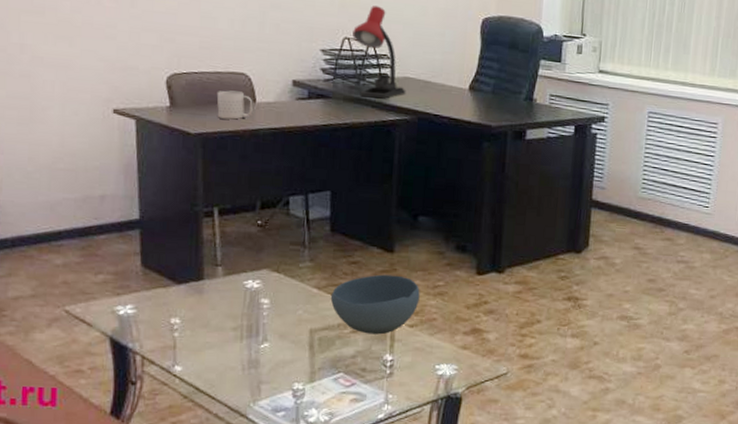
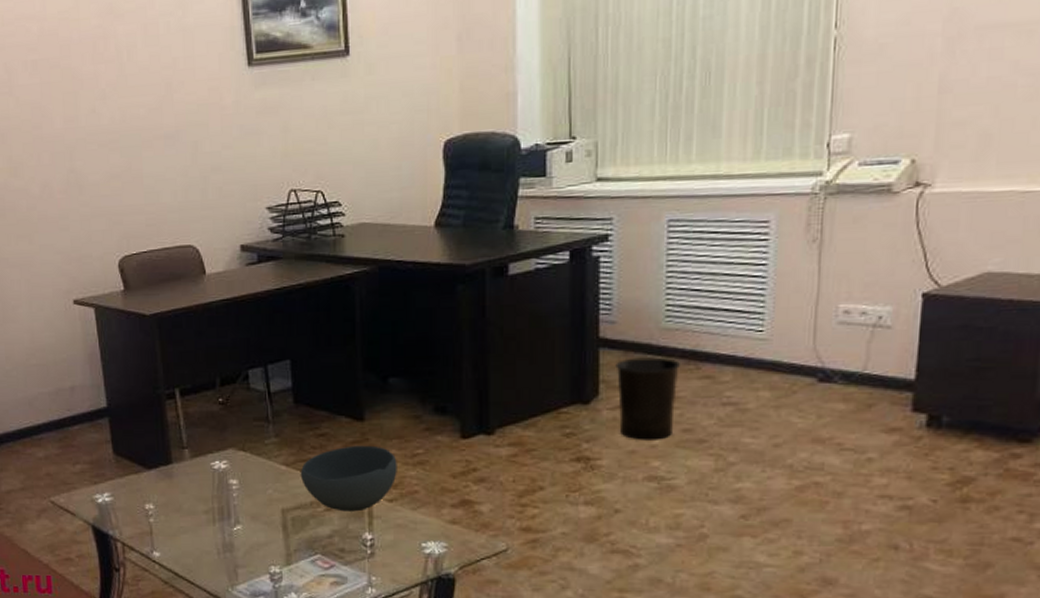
mug: present [216,90,253,120] -> none [167,265,203,296]
desk lamp: present [352,6,406,99] -> none [299,148,363,253]
waste bin: none [602,218,651,287] -> present [615,357,681,440]

